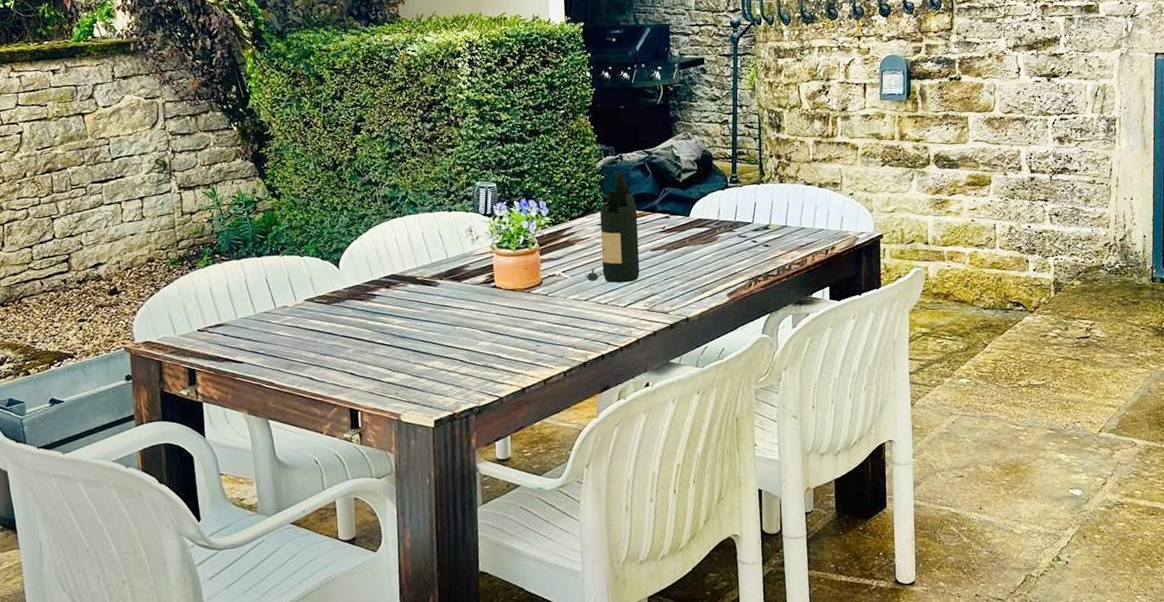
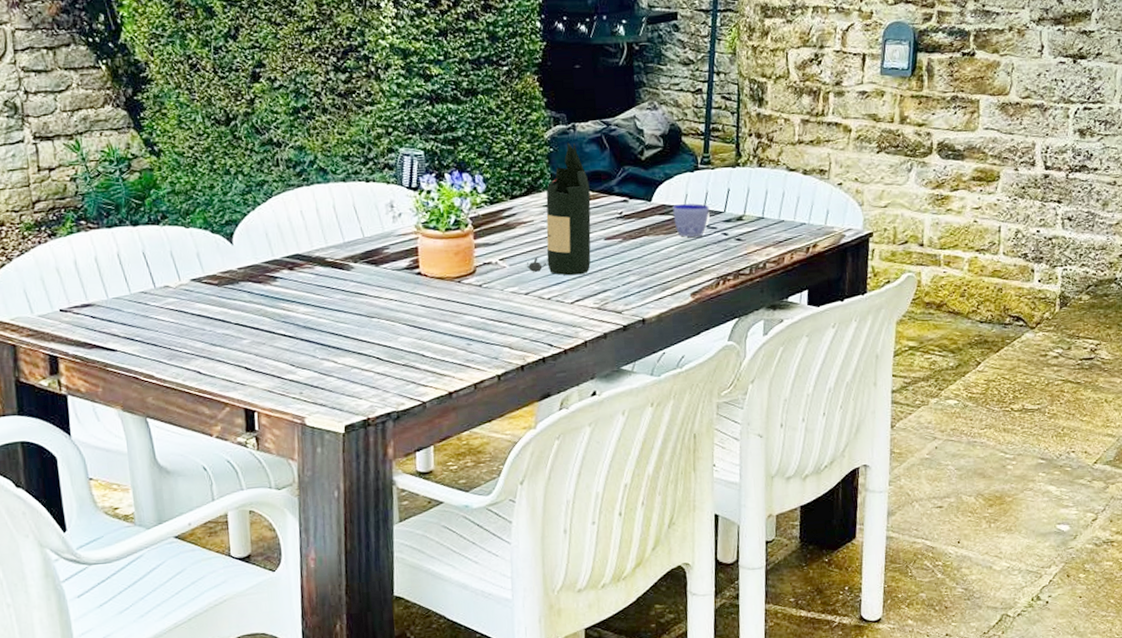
cup: none [708,216,741,246] -> present [673,203,710,237]

